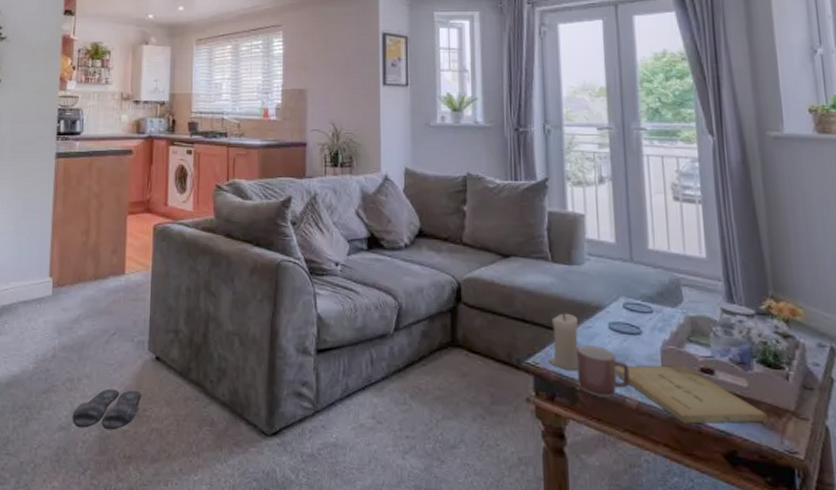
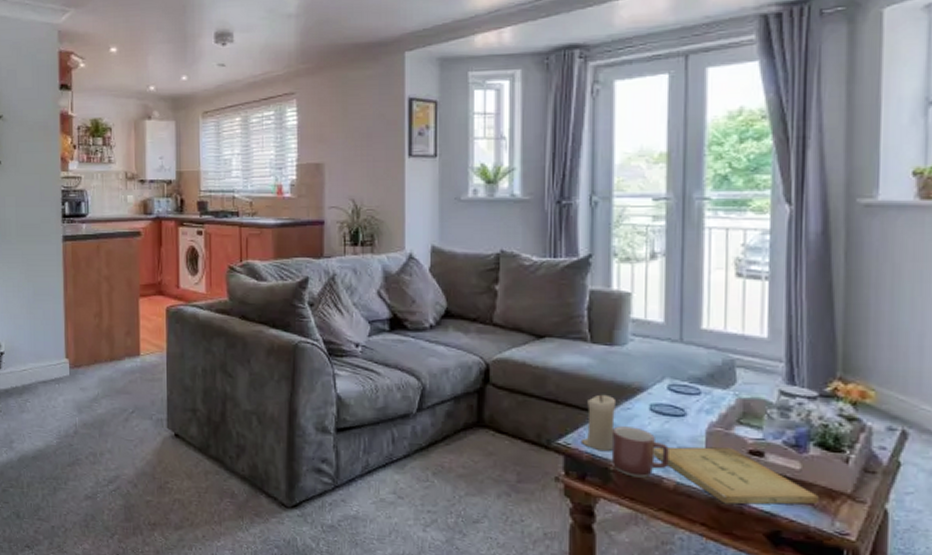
slippers: present [72,389,142,431] -> none [97,463,163,500]

